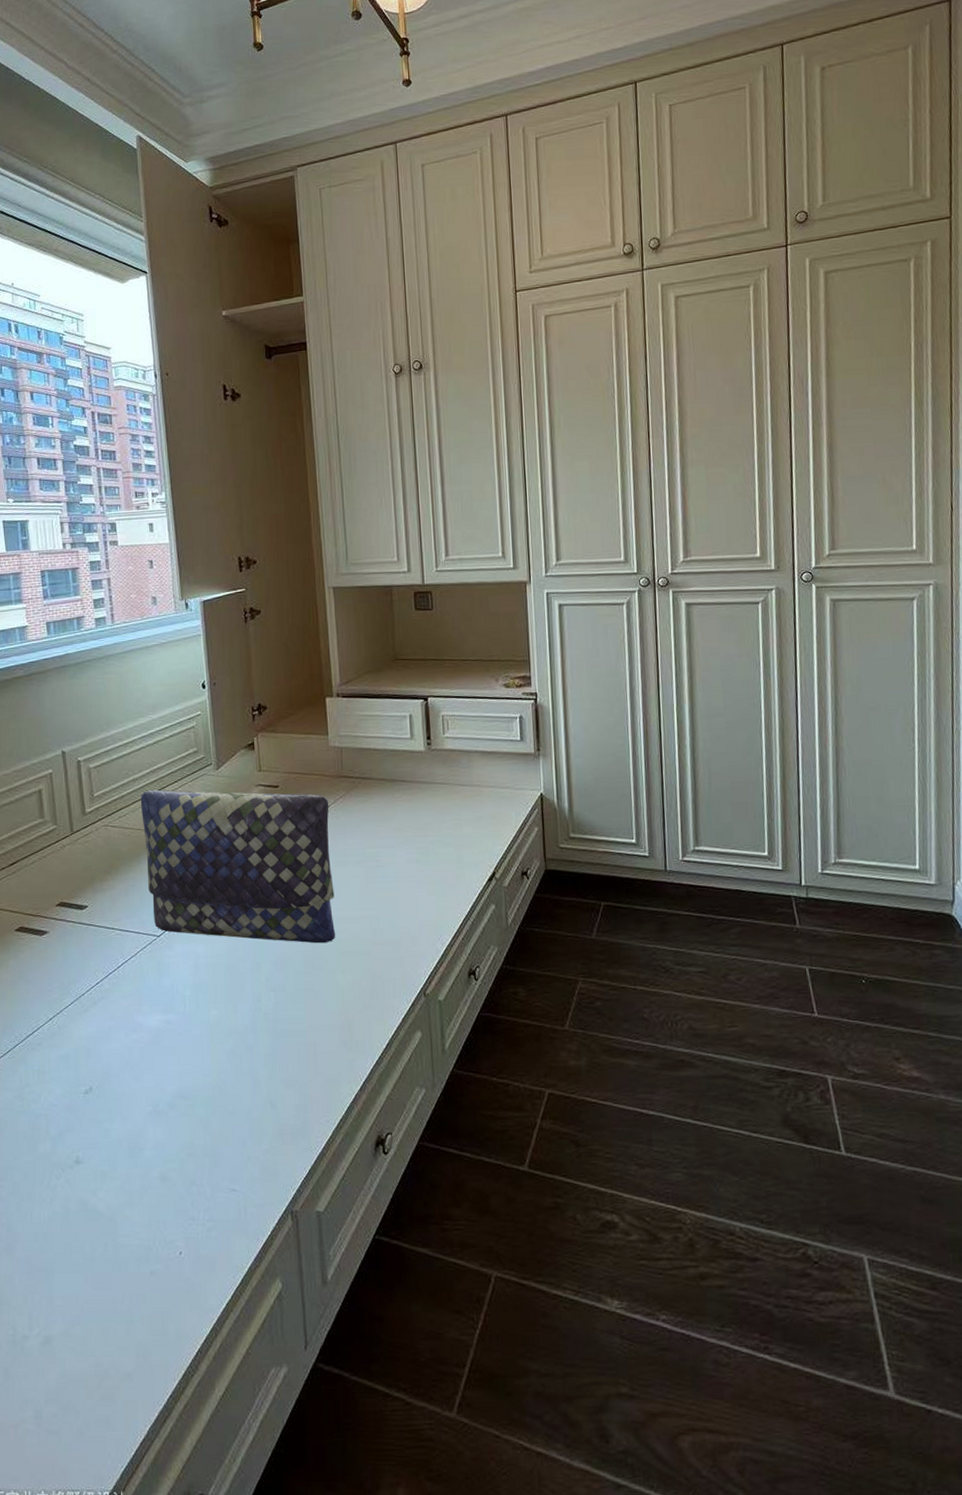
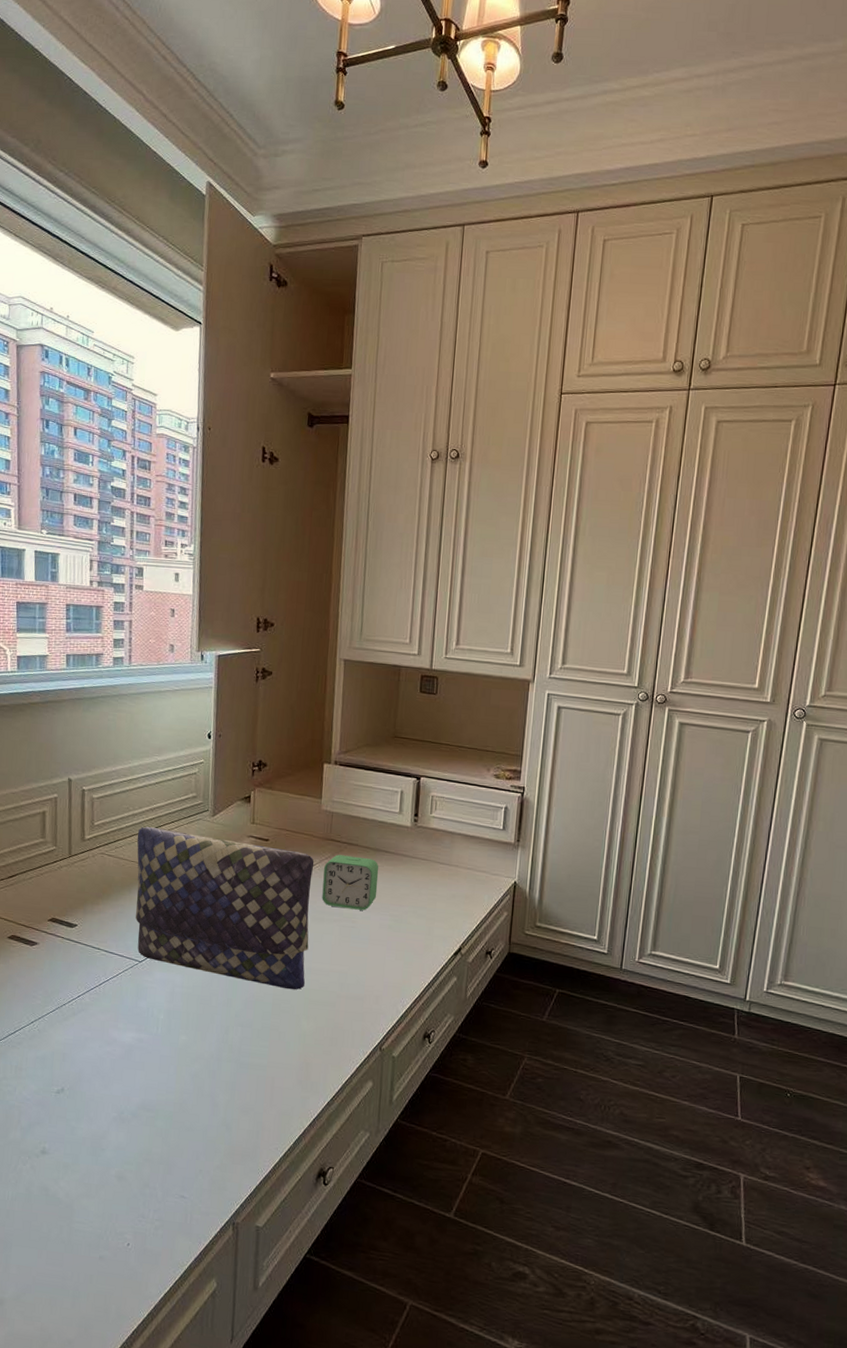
alarm clock: none [340,790,399,848] -> present [322,854,379,911]

